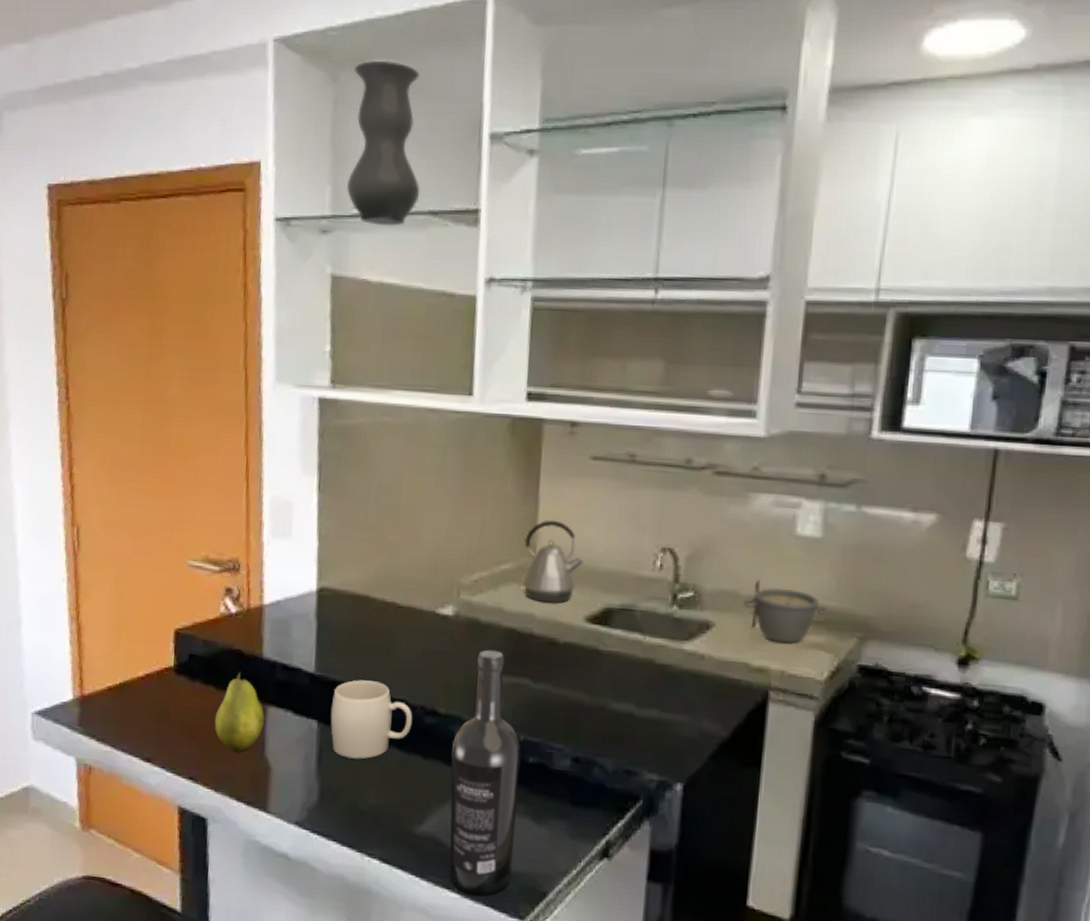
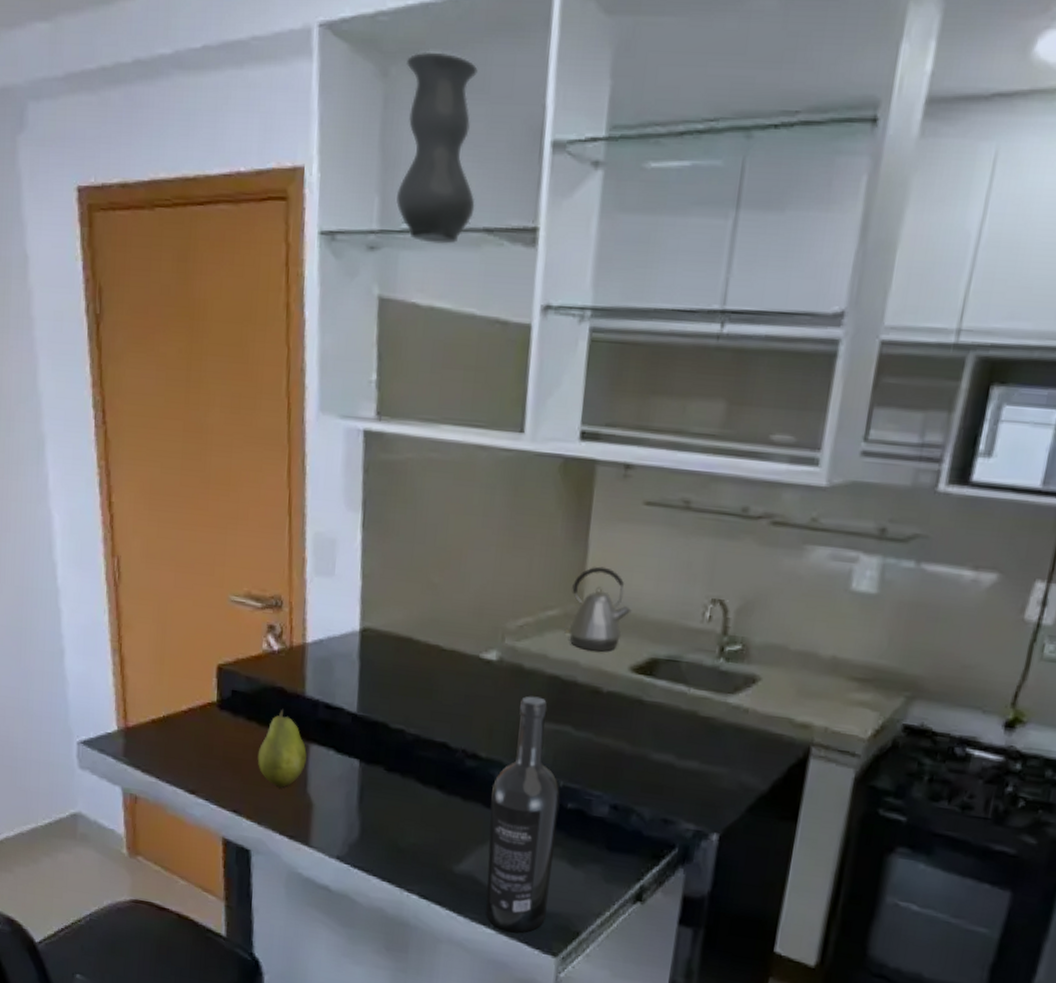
mug: present [330,680,413,760] -> none [372,721,454,799]
cooking pot: present [743,579,829,644] -> none [791,634,878,701]

